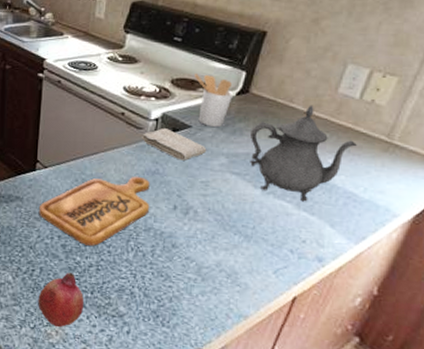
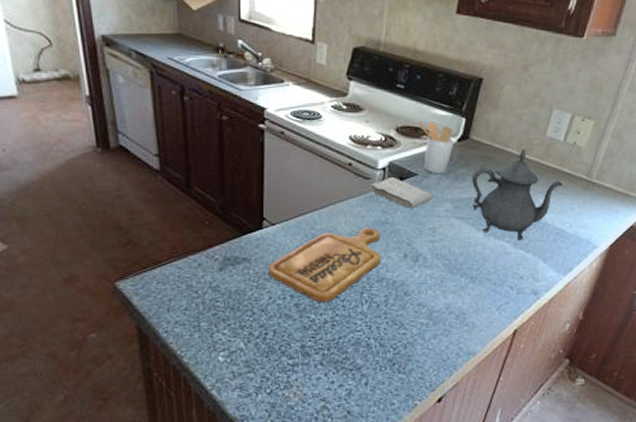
fruit: present [38,273,84,327] -> none [273,332,320,388]

